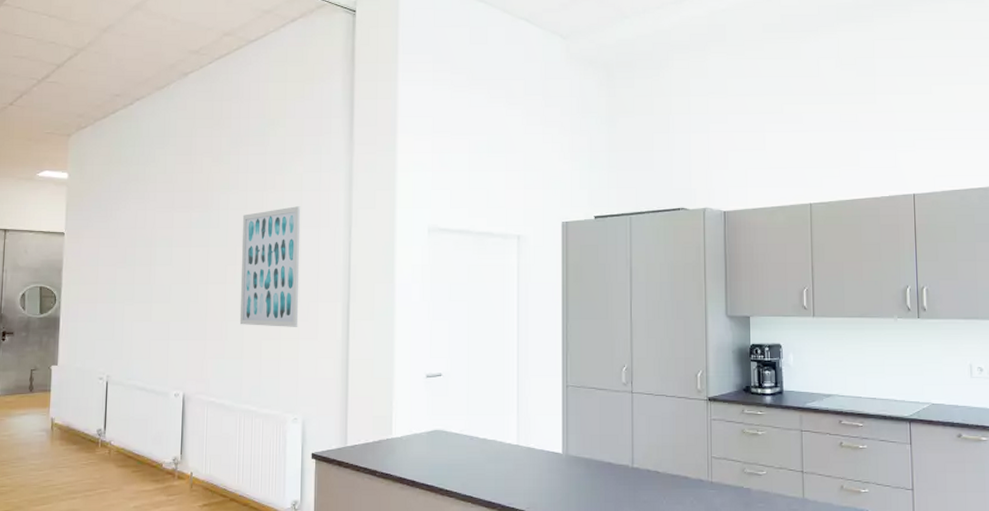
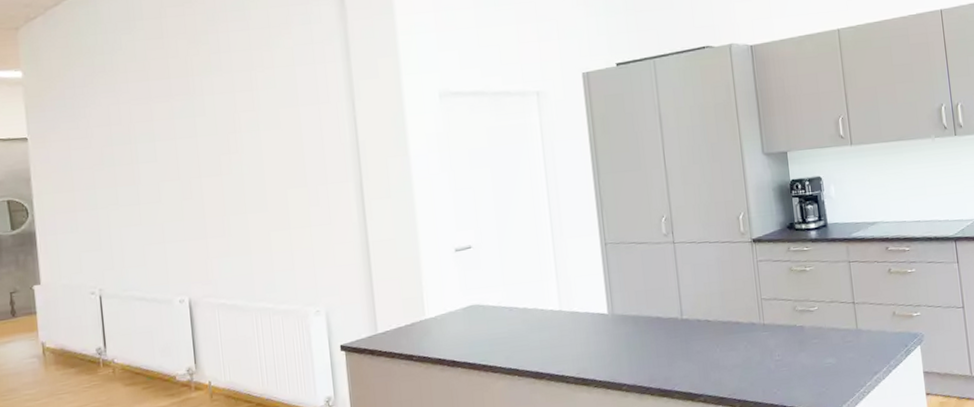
wall art: present [239,206,301,327] -> none [231,83,309,218]

